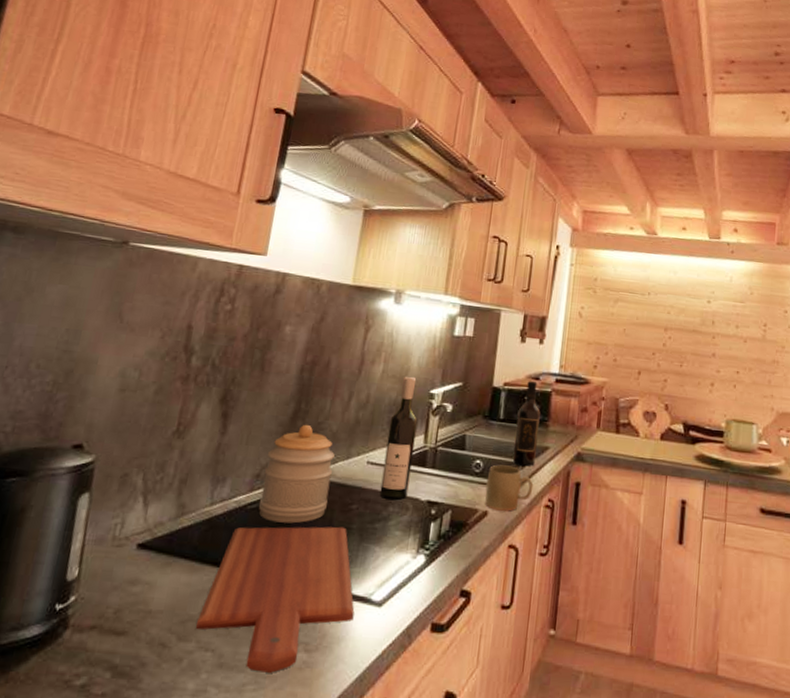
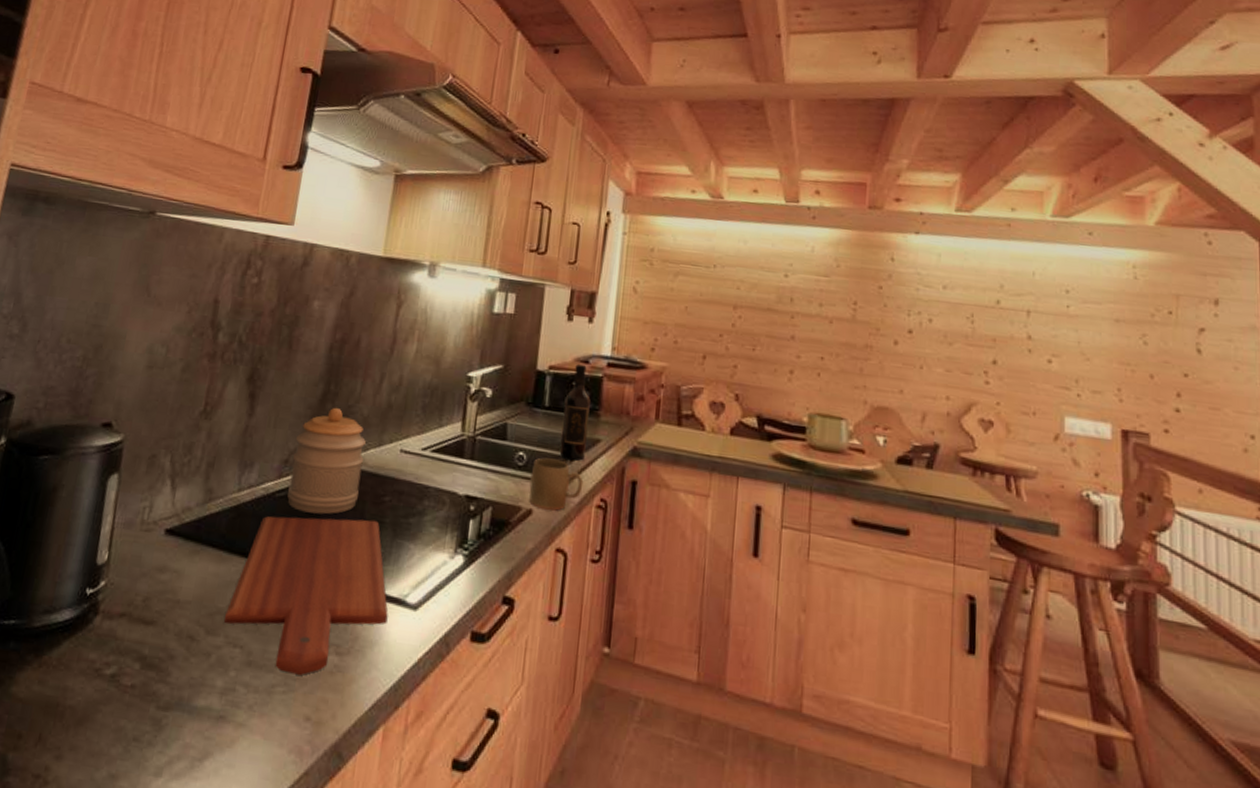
bottle: present [379,376,418,501] -> none [414,356,454,494]

